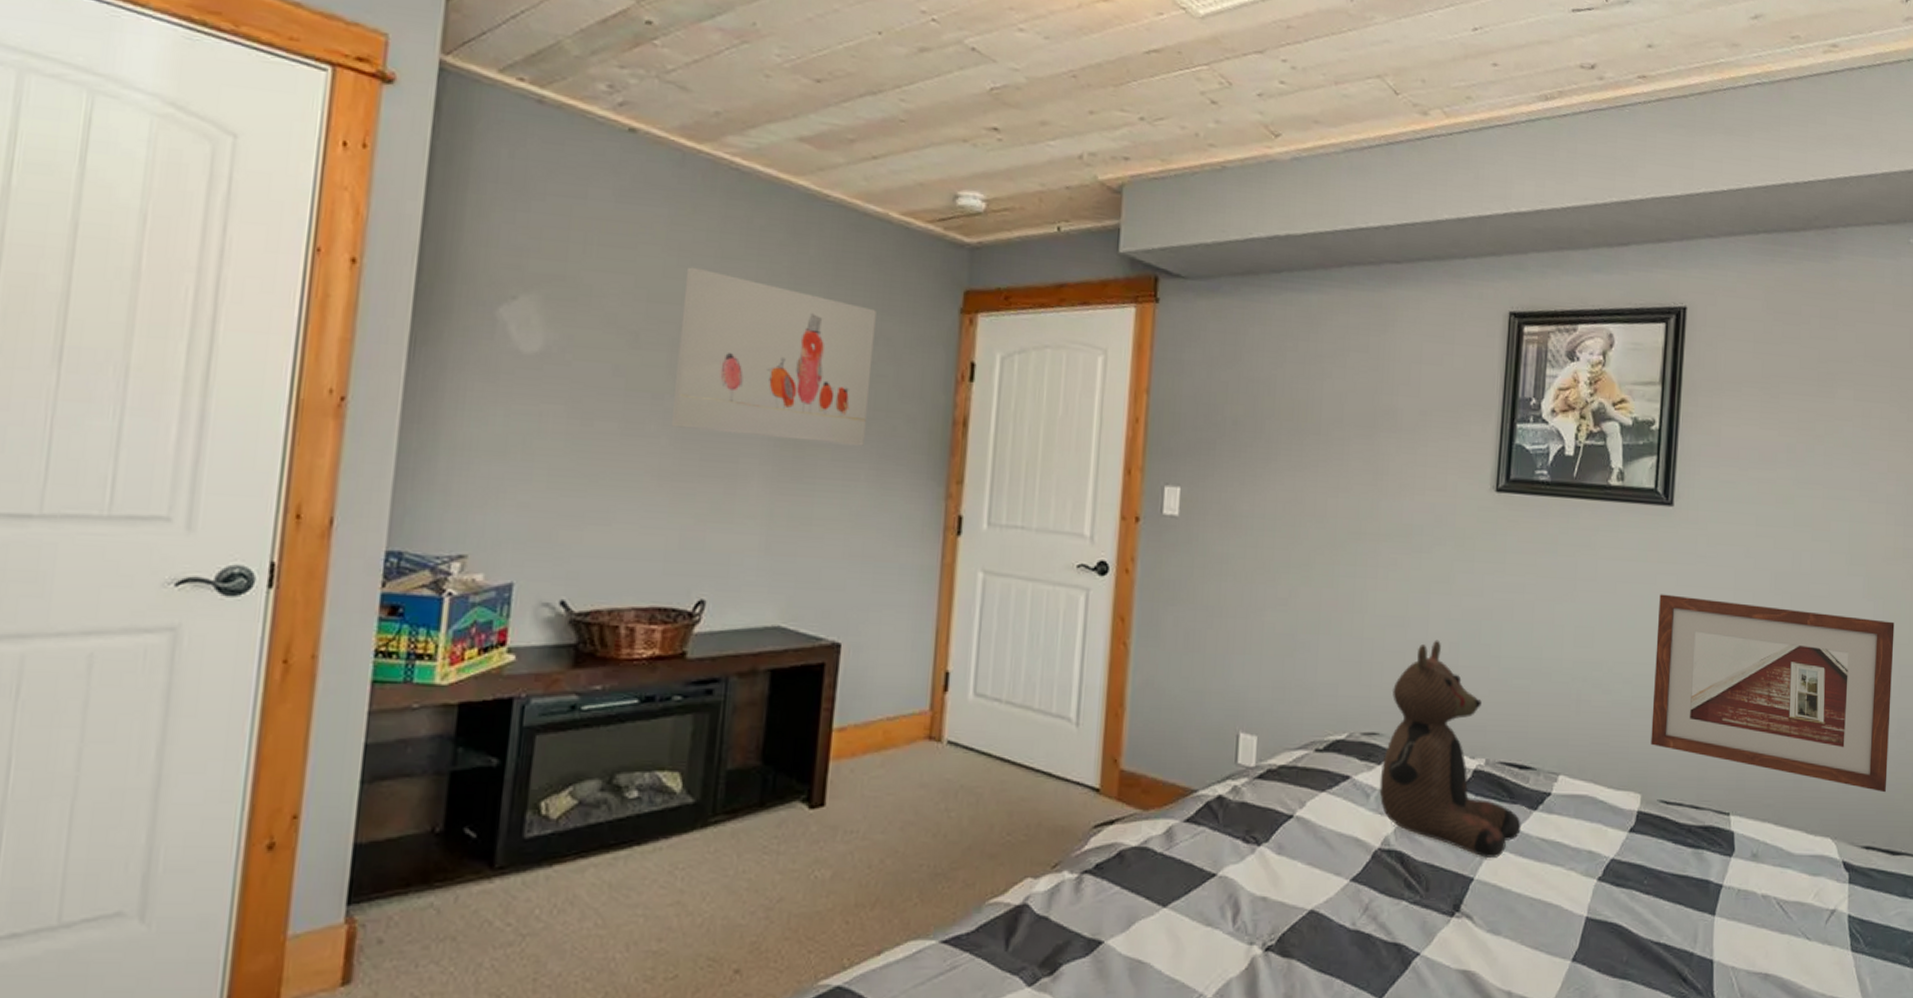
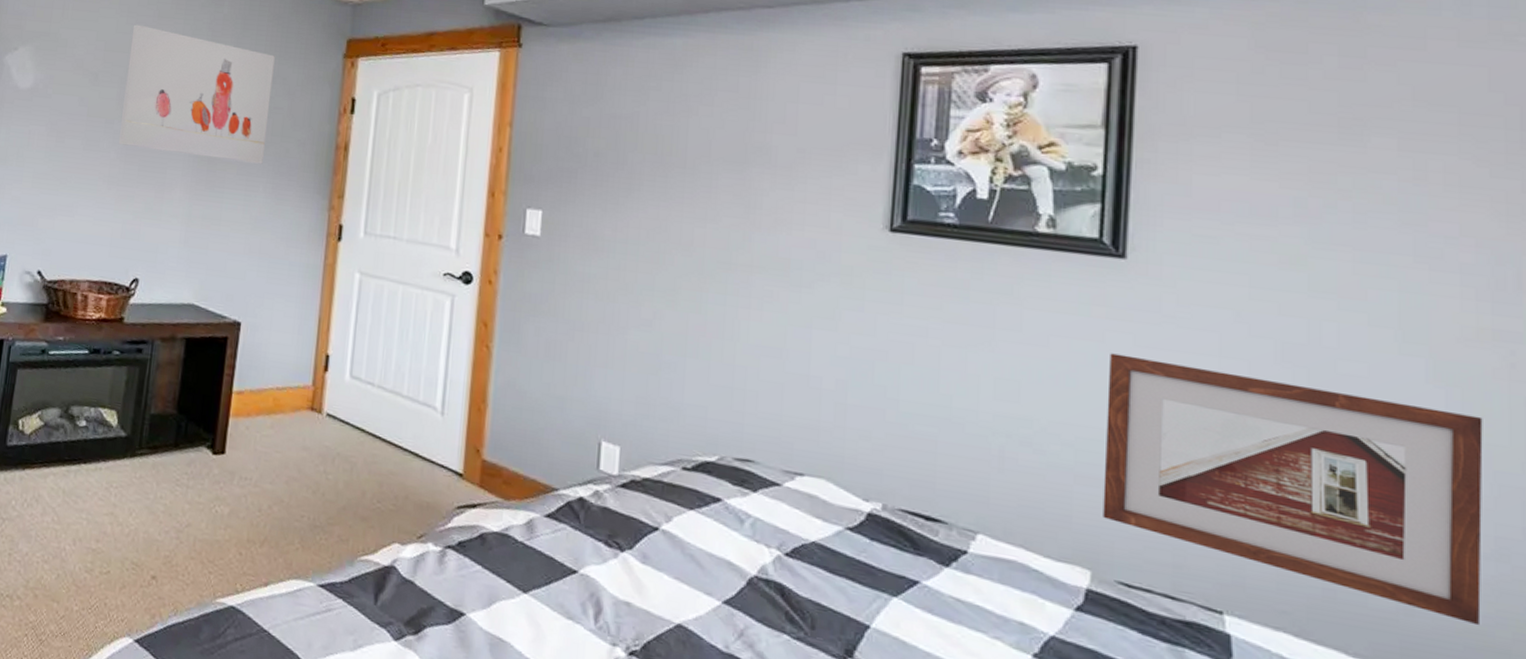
teddy bear: present [1379,639,1521,858] -> none [755,375,929,610]

